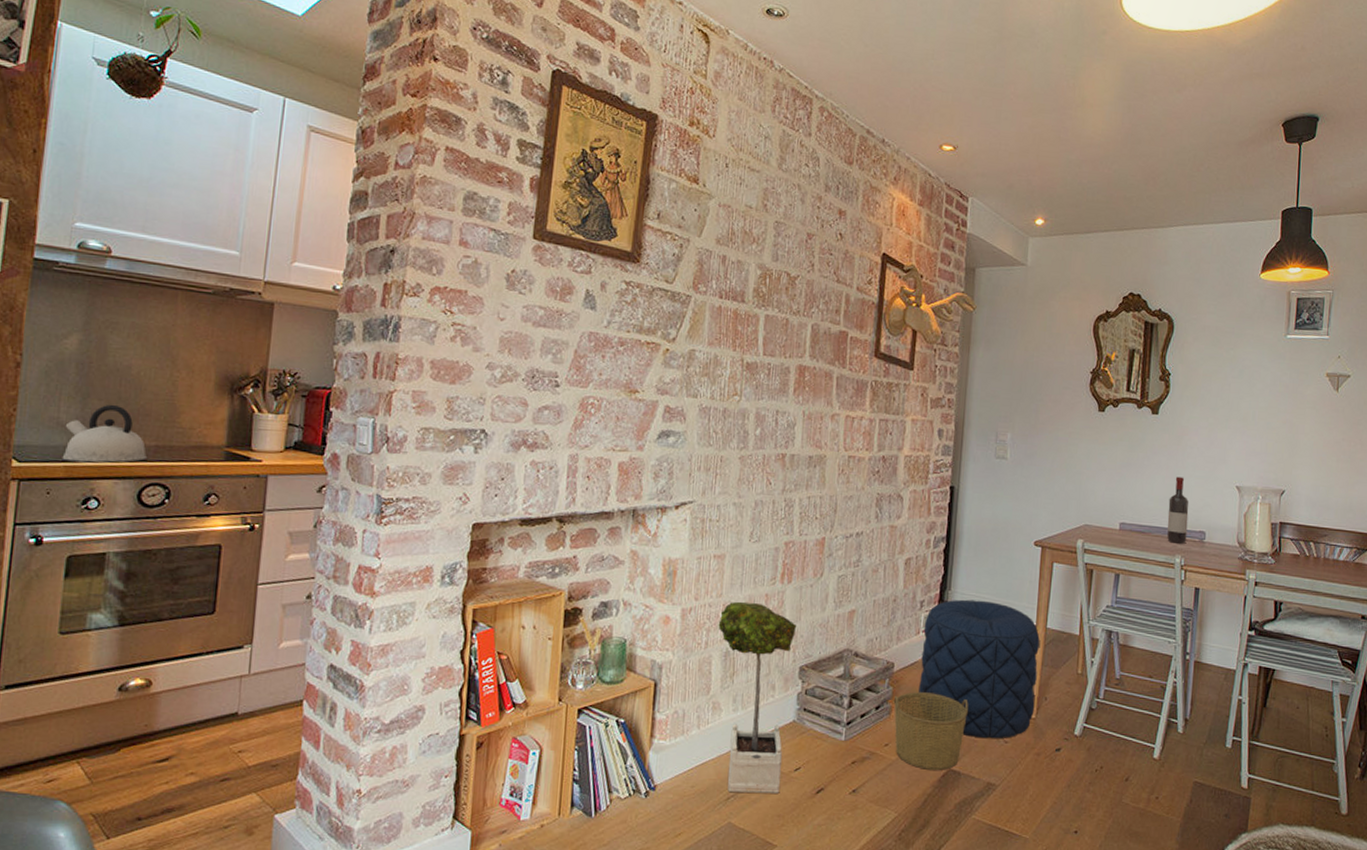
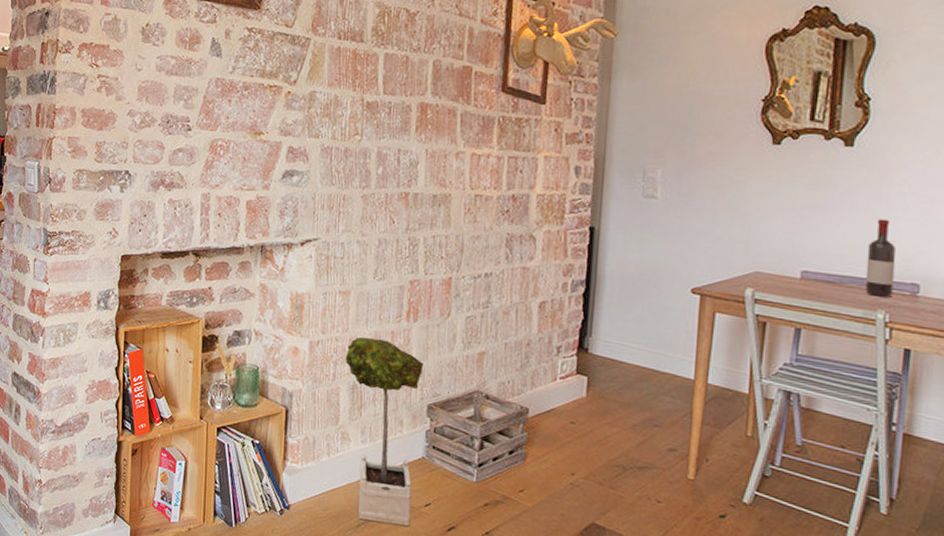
basket: present [893,692,968,770] -> none [528,439,614,524]
pouf: present [919,599,1040,739] -> none [556,347,699,498]

